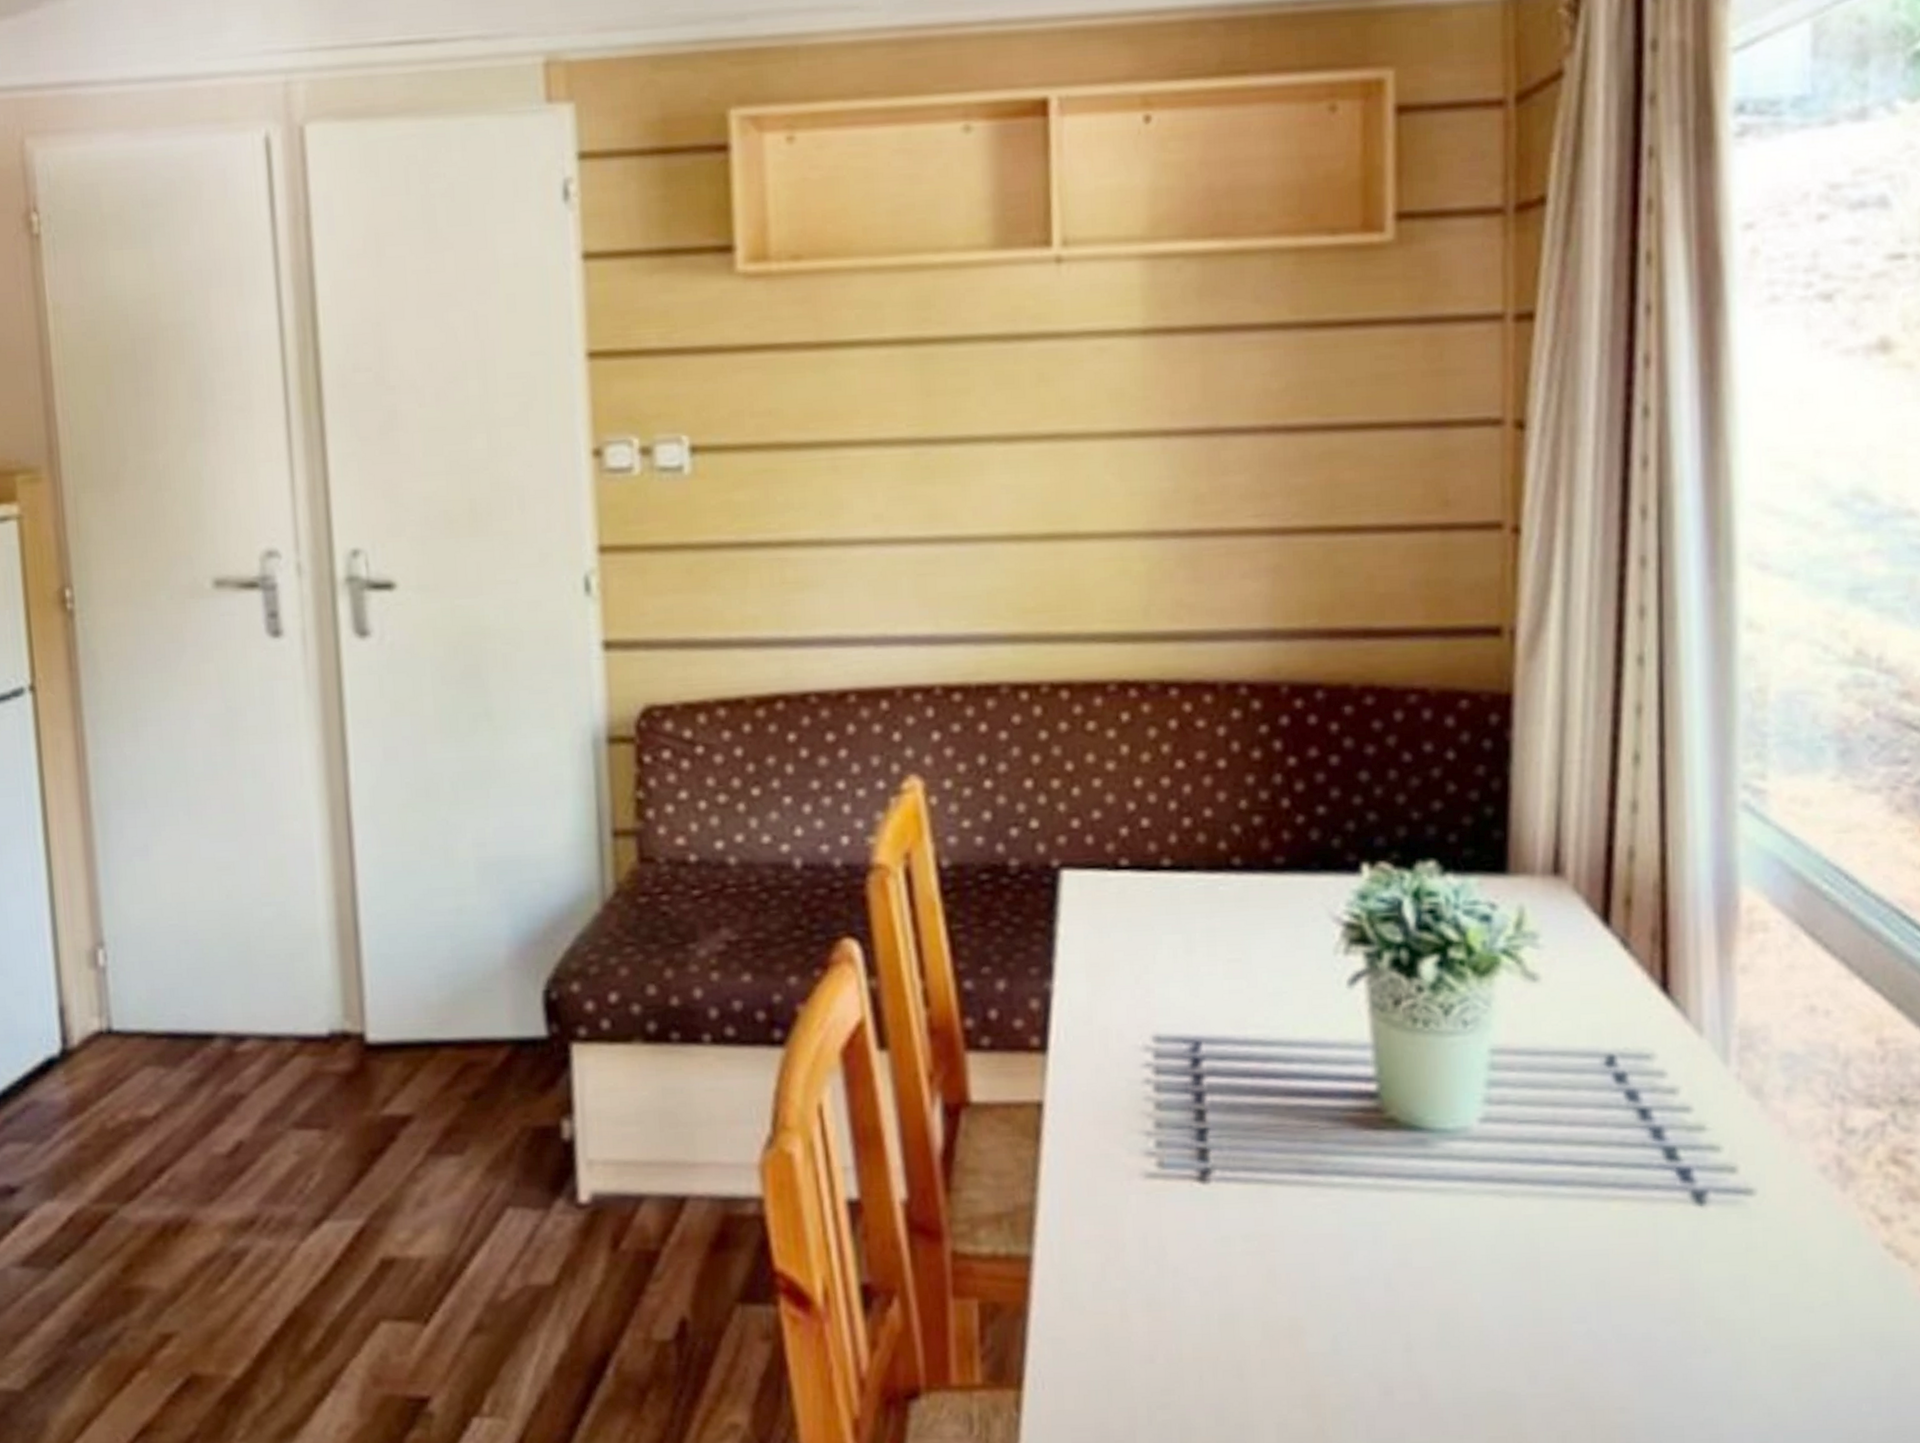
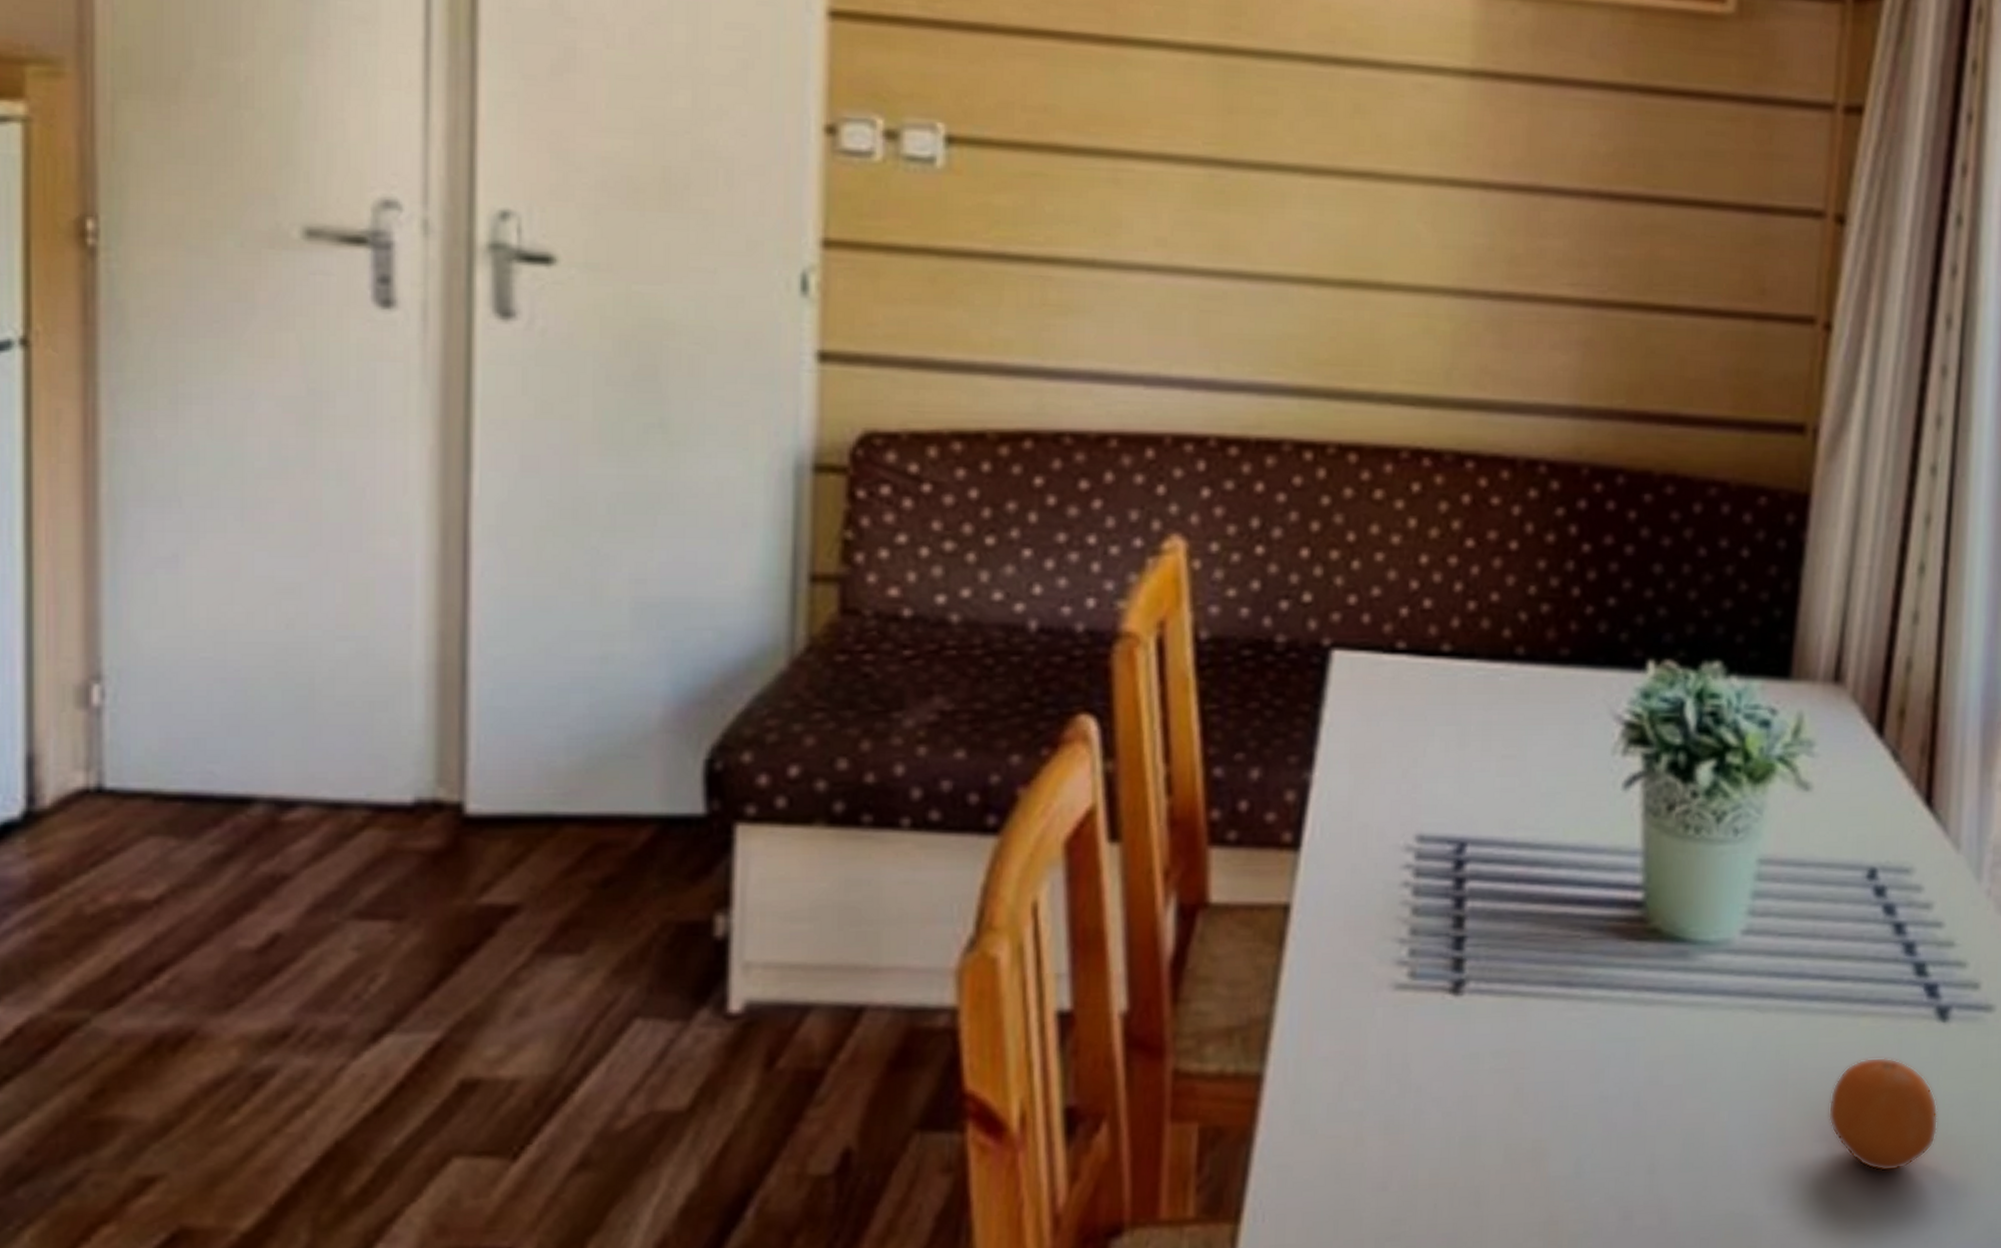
fruit: none [1584,1240,1704,1354] -> present [1828,1057,1938,1172]

